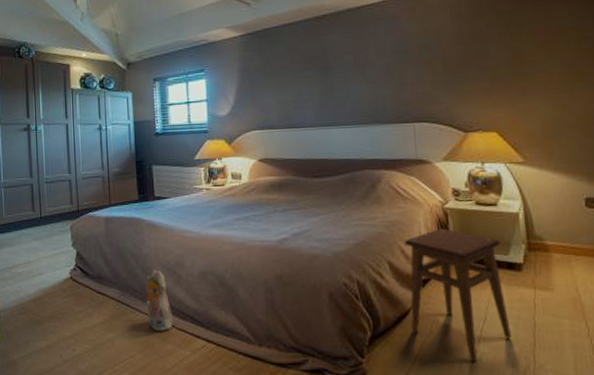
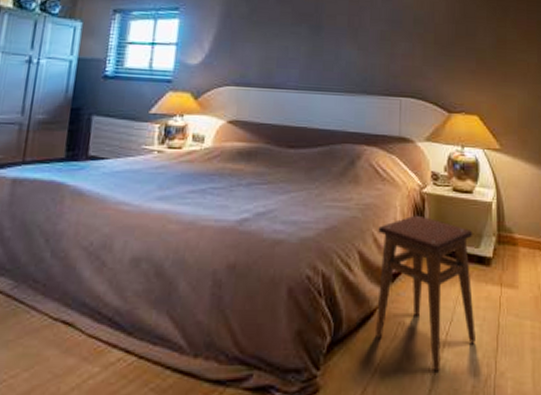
plush toy: present [145,269,173,331] -> none [47,251,85,339]

